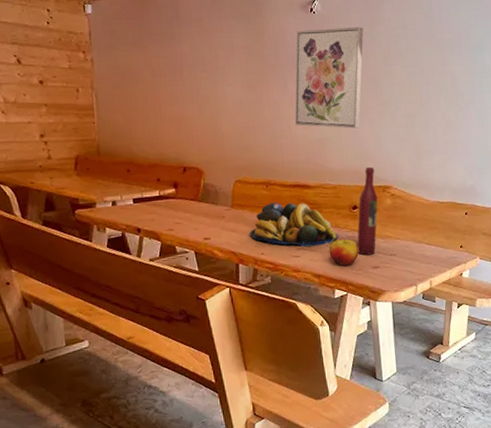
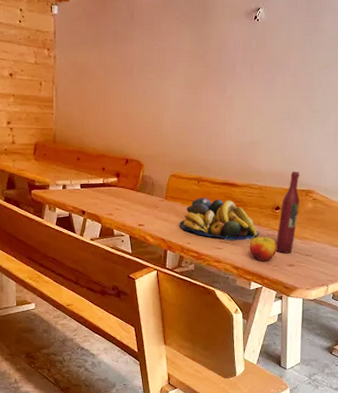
wall art: present [294,26,364,129] -> none [229,35,304,134]

